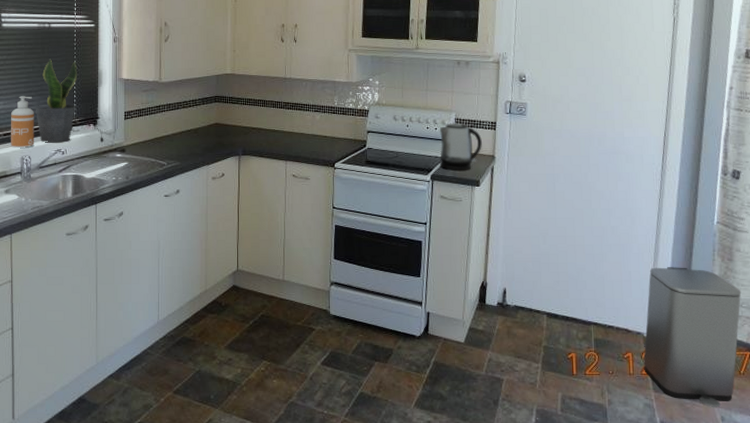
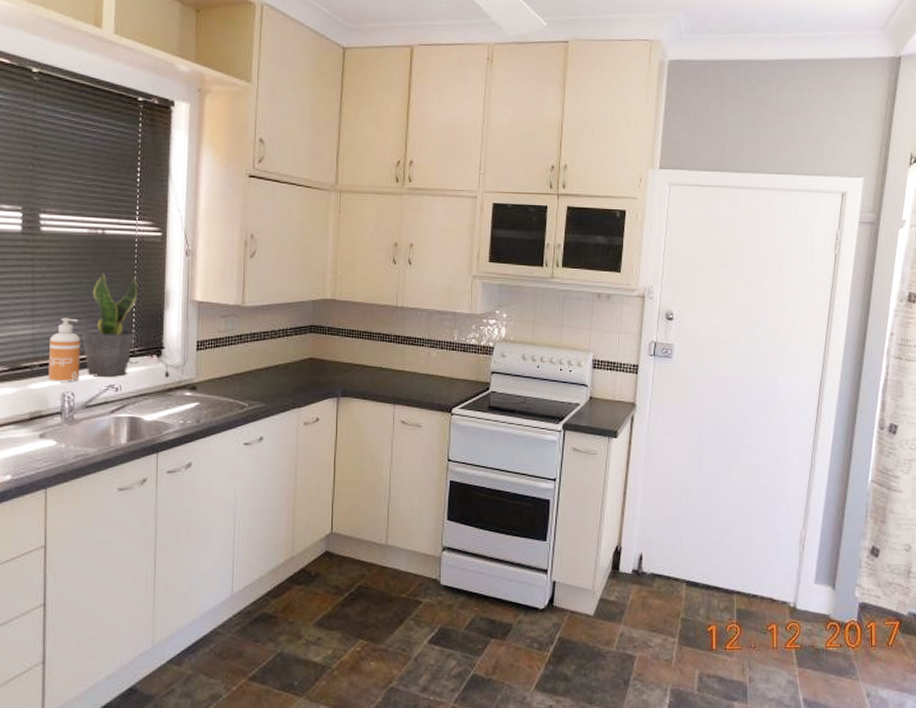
kettle: present [440,122,482,171] -> none [574,364,622,419]
pedal bin: present [643,267,742,407] -> none [788,529,893,682]

